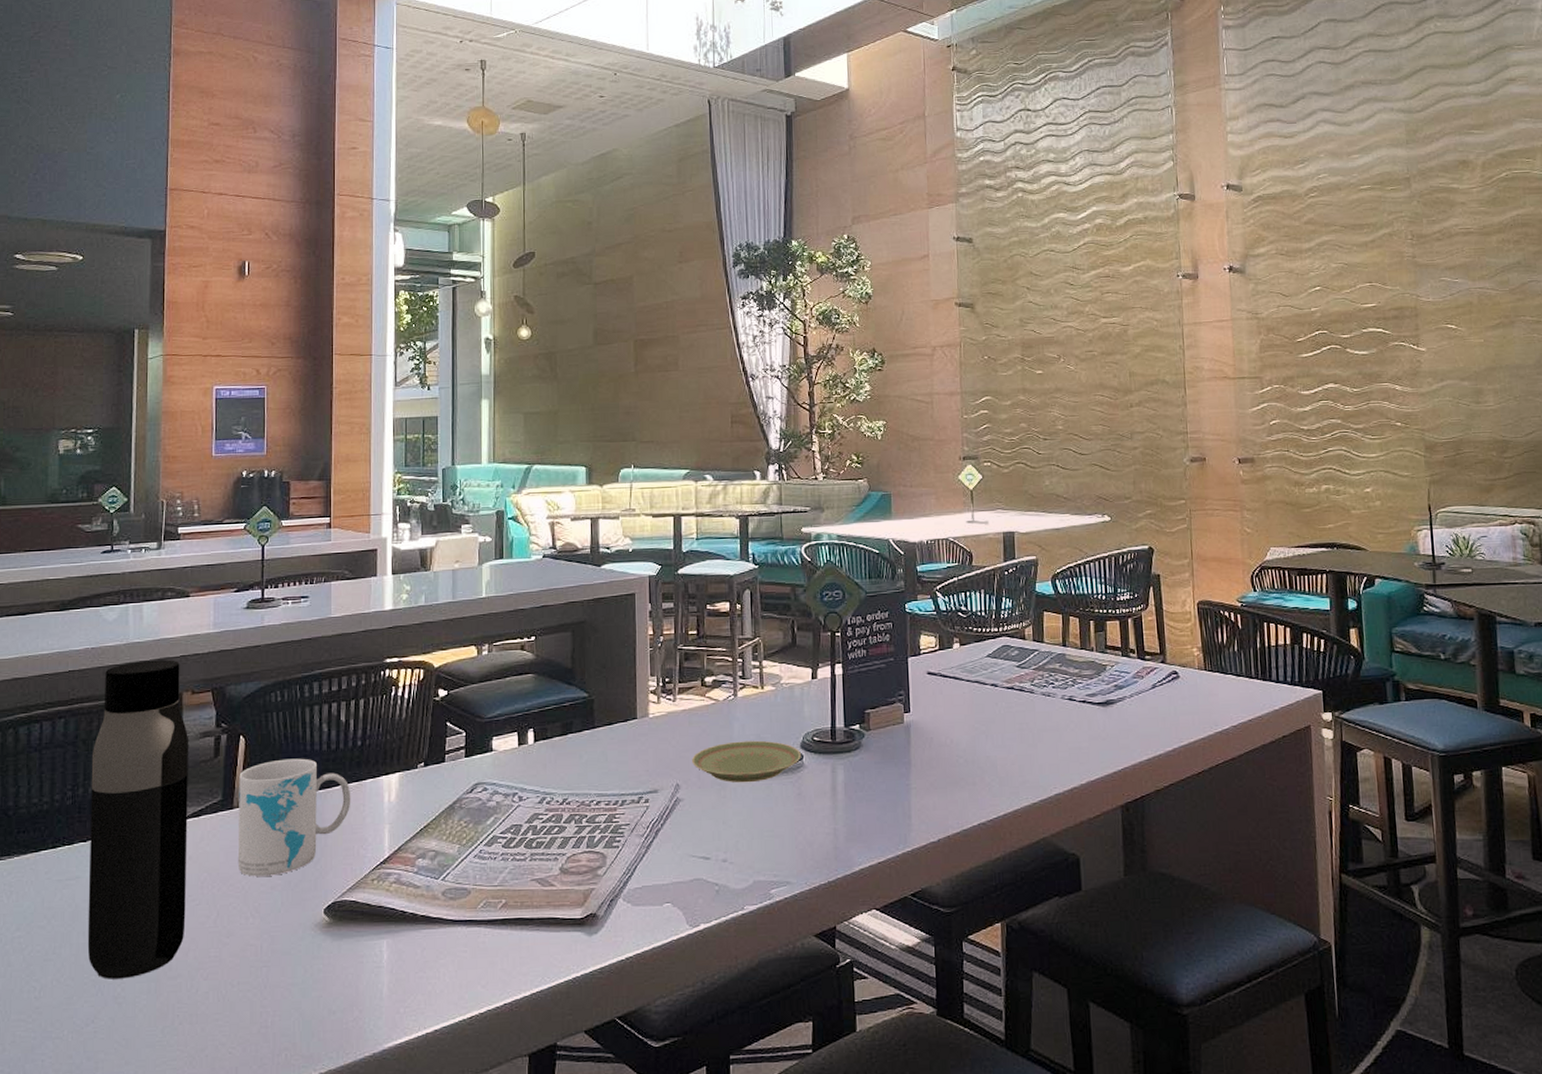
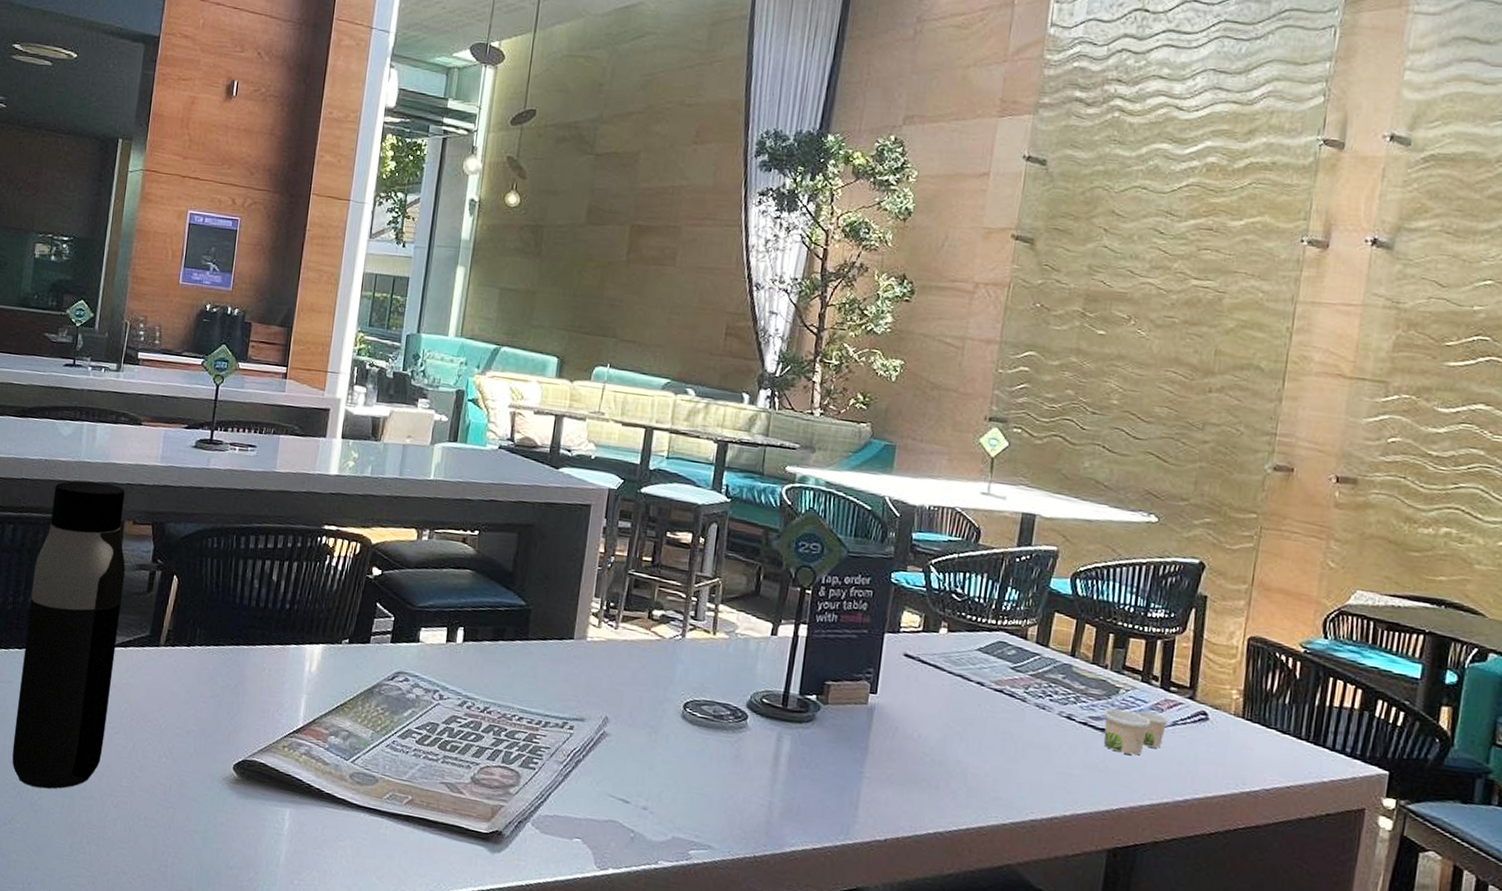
mug: present [237,758,351,877] -> none [157,606,274,722]
plate: present [692,740,801,783] -> none [626,684,746,734]
paper cup: none [1097,680,1149,720] -> present [1103,708,1169,755]

